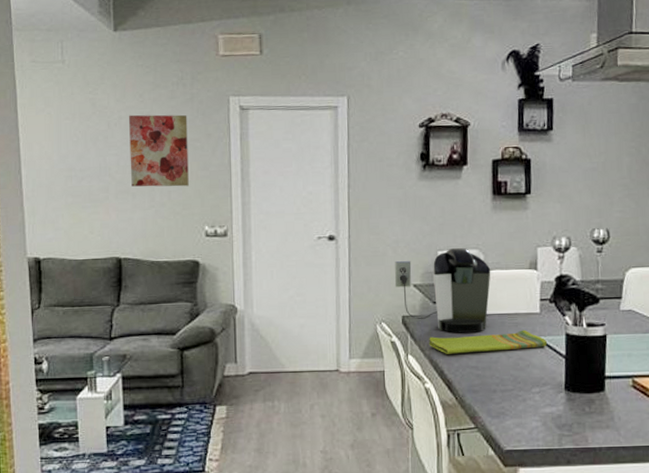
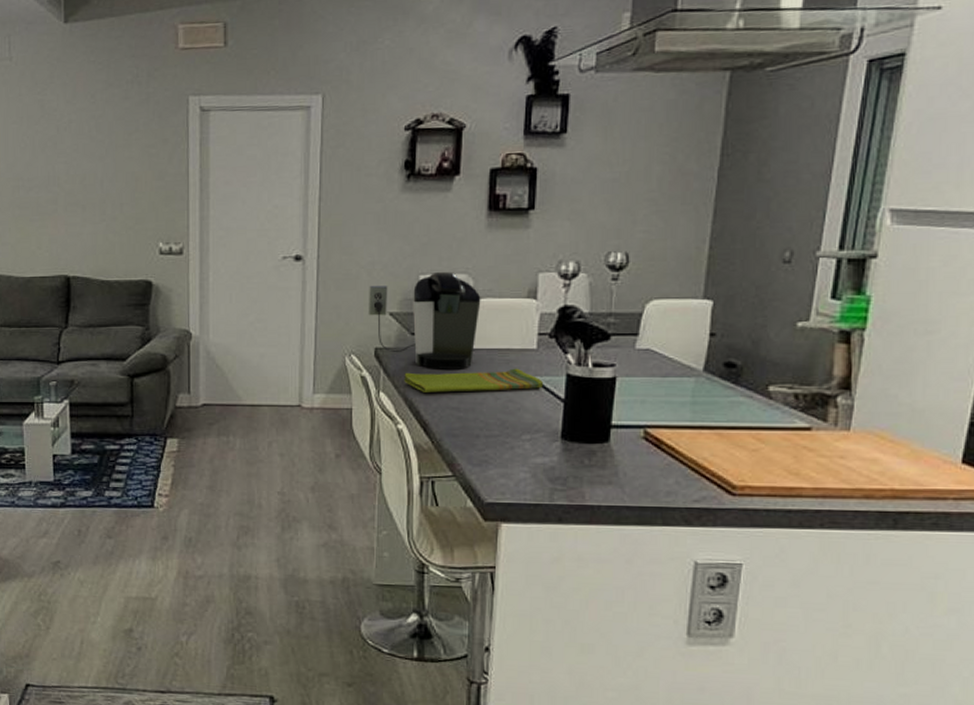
wall art: present [128,114,189,187] -> none [79,117,143,199]

